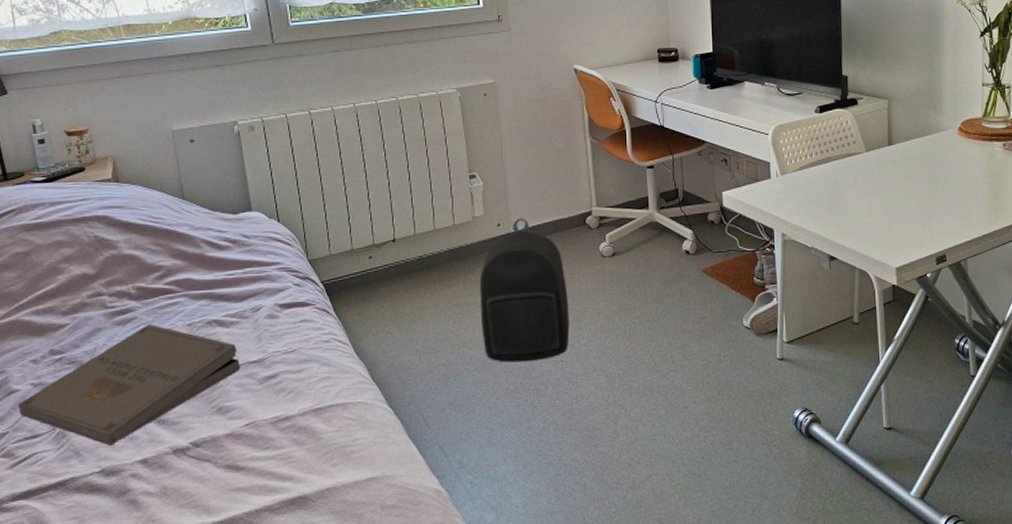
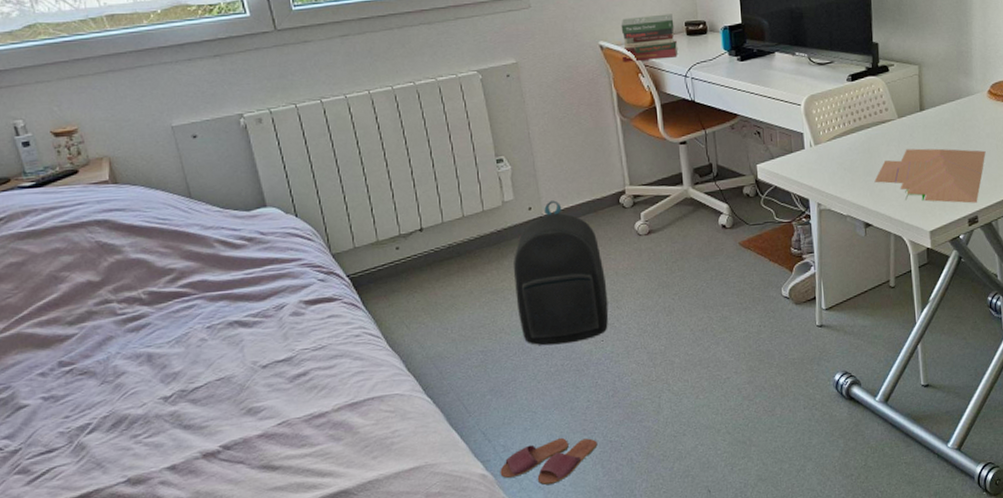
pizza box: present [18,323,240,446] -> none [29,328,267,455]
slippers: none [454,457,552,505] -> present [500,437,598,485]
books: none [594,40,650,86] -> present [621,14,679,63]
papers: none [840,183,955,241] -> present [874,148,986,203]

